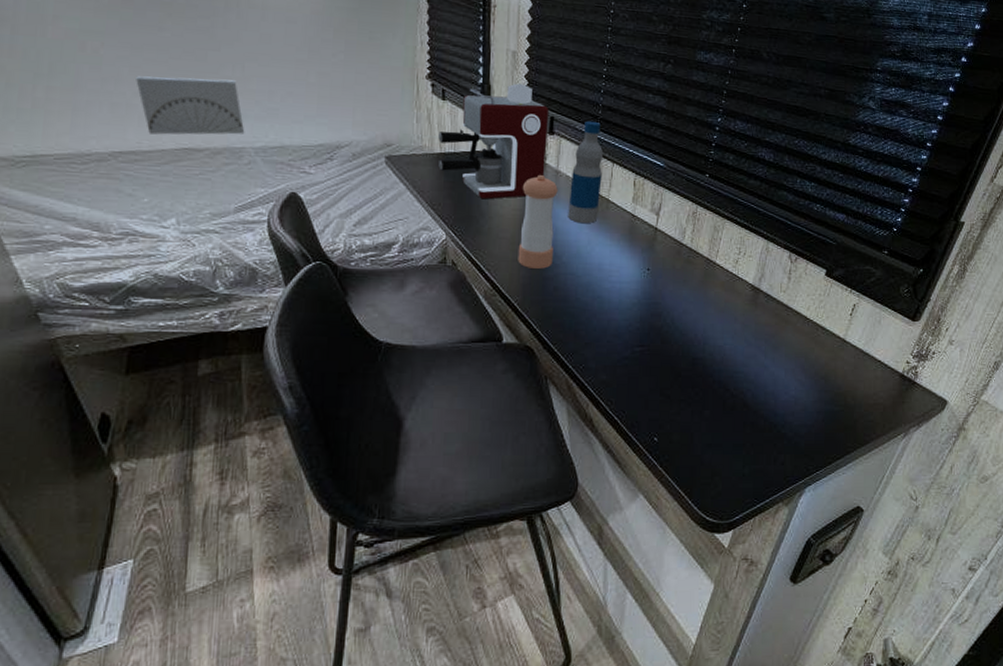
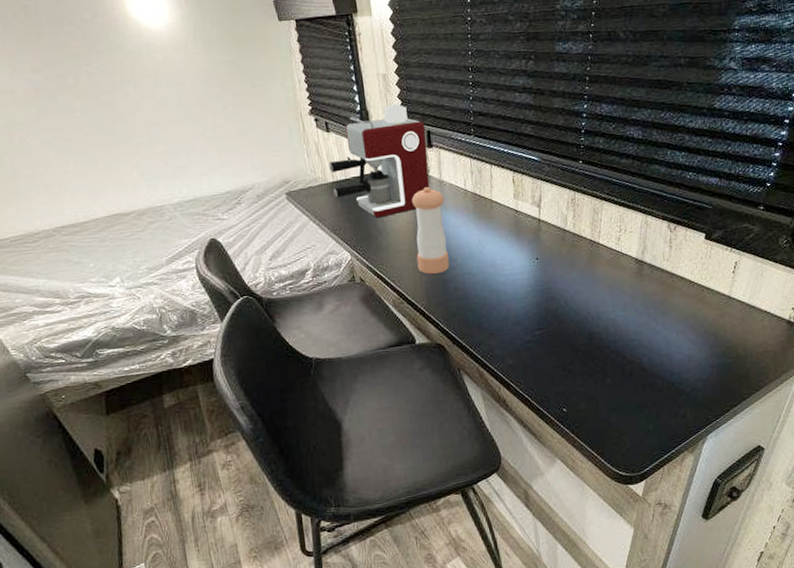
wall art: present [136,76,245,135] -> none [61,146,162,207]
bottle: present [568,120,604,224] -> none [454,128,484,226]

